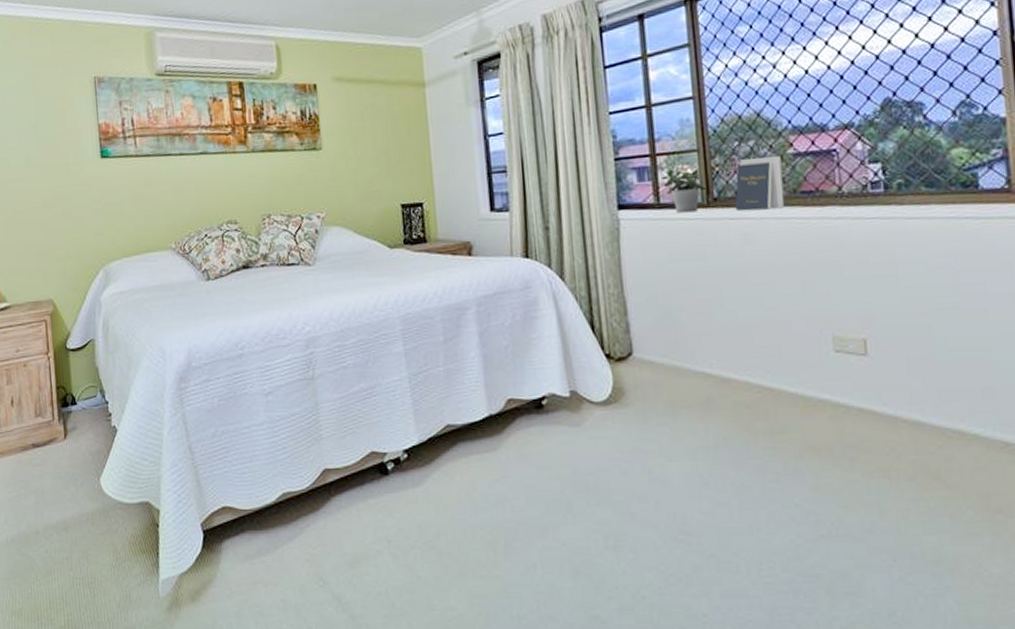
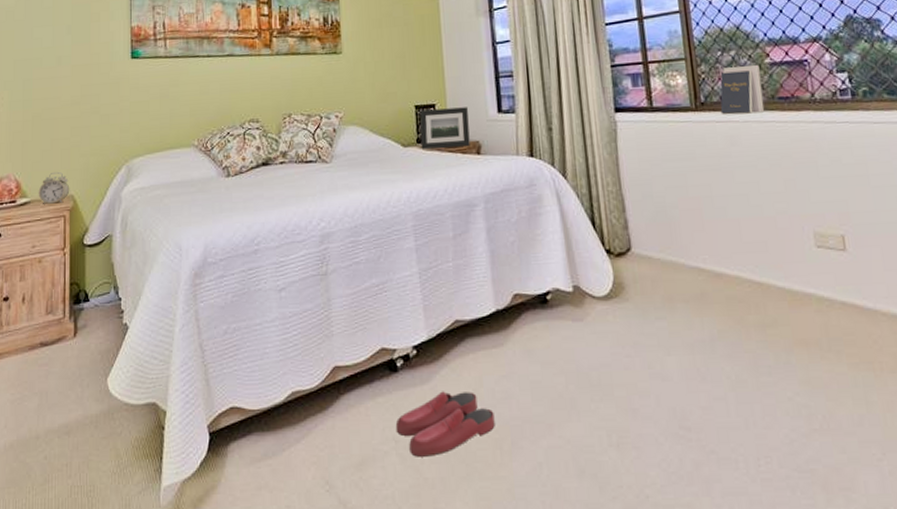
alarm clock: none [17,275,49,309] -> present [38,171,70,204]
slippers: none [387,494,488,556] -> present [395,391,495,457]
picture frame: none [406,205,461,252] -> present [420,107,470,150]
potted plant: present [660,168,707,213] -> none [653,75,695,116]

